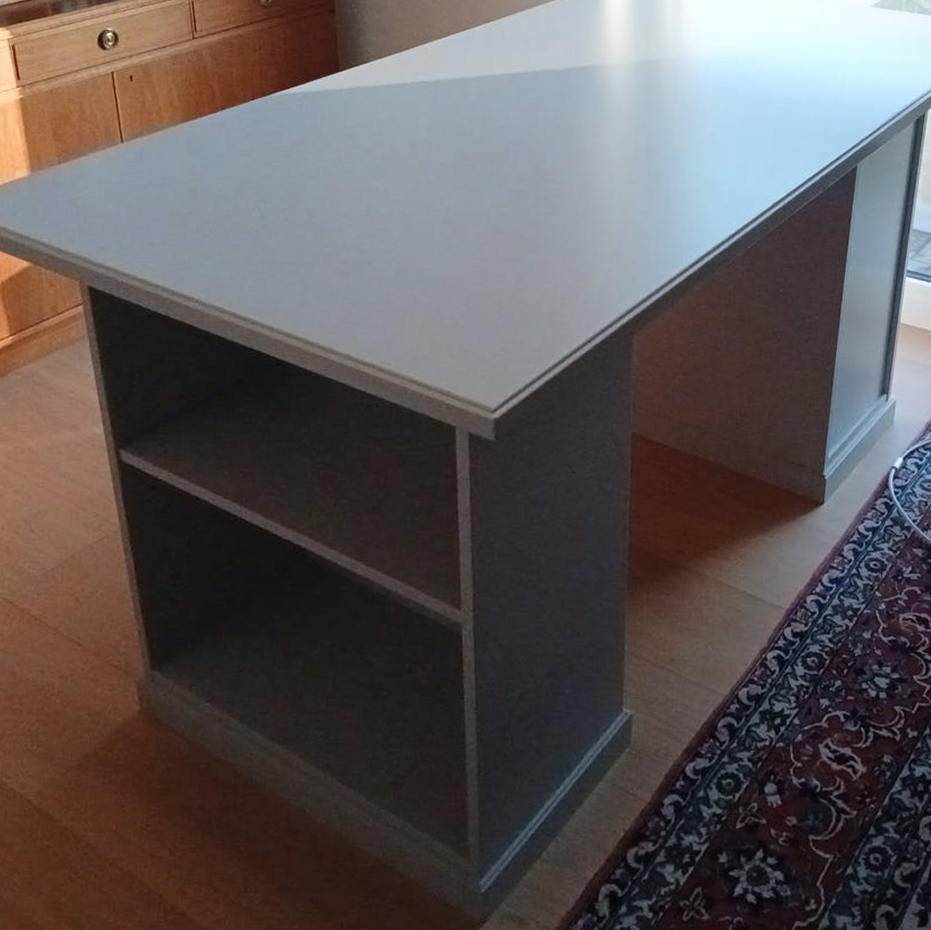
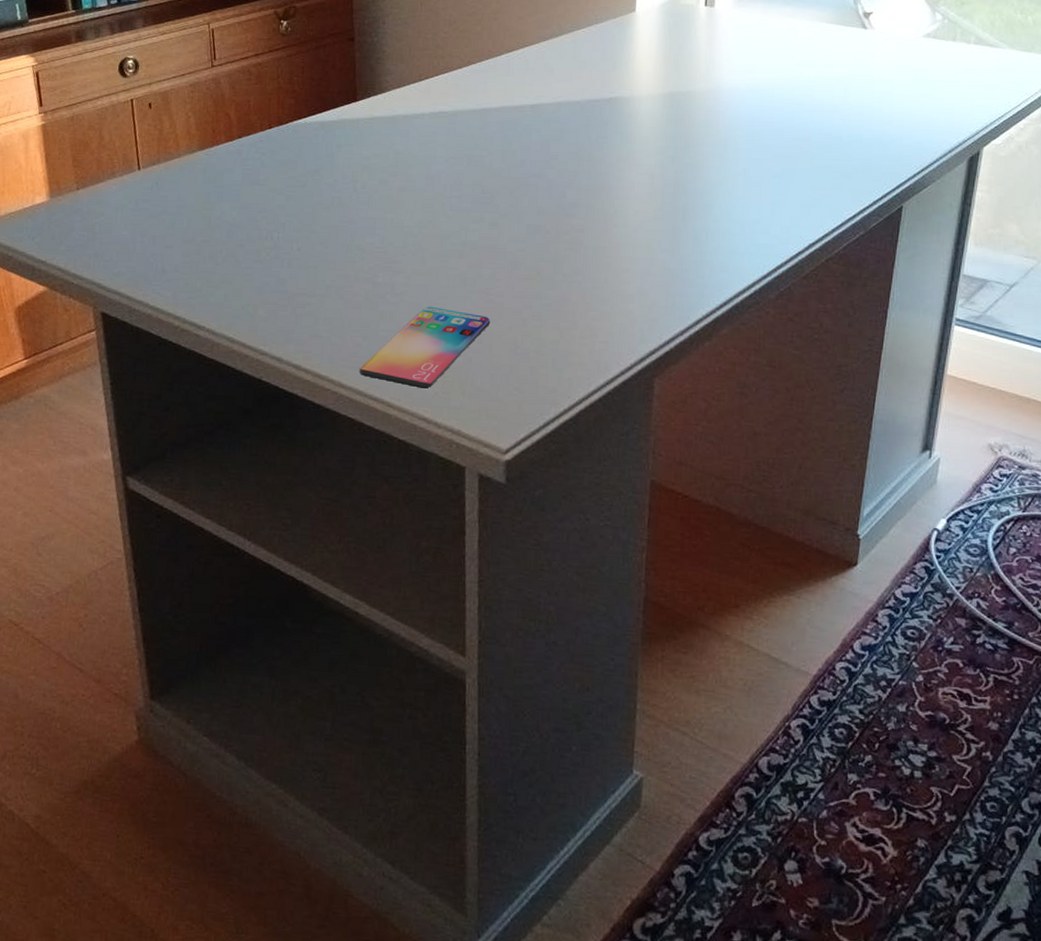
smartphone: none [349,271,476,352] -> present [359,306,491,388]

